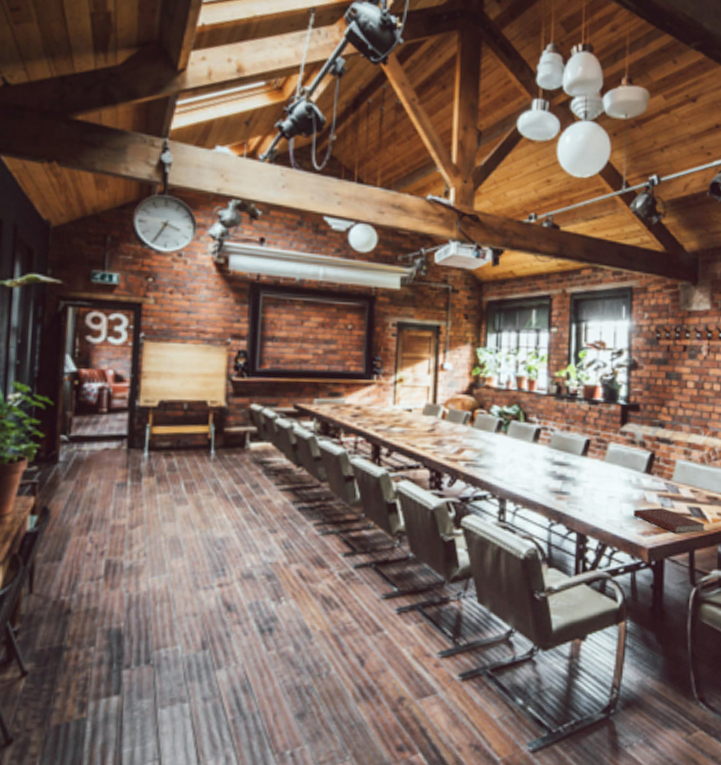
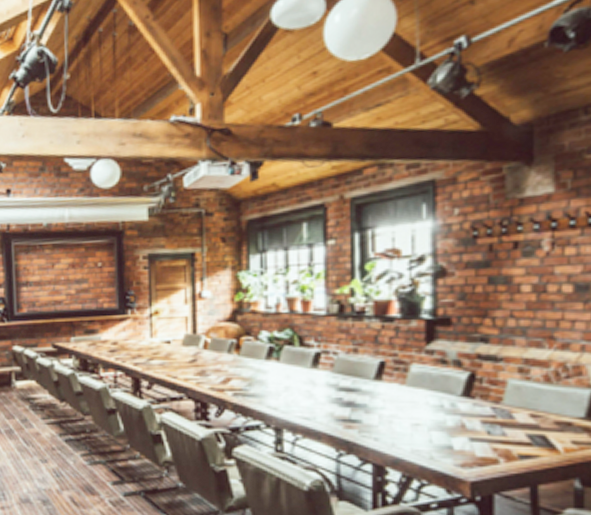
notebook: present [634,507,706,534] -> none [448,435,555,466]

